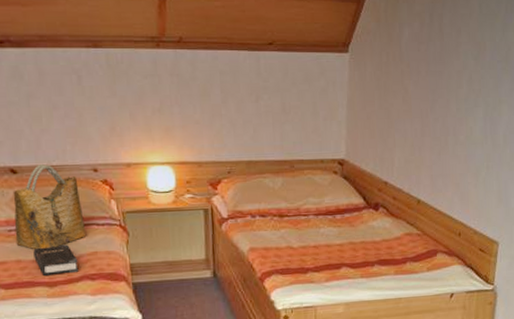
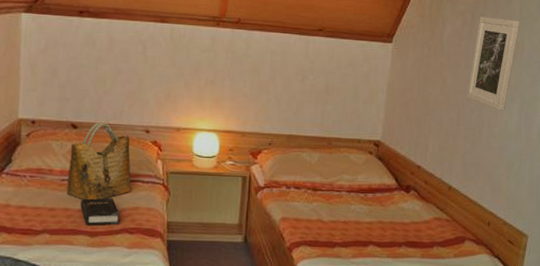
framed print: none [429,17,480,117] -> present [466,16,520,111]

